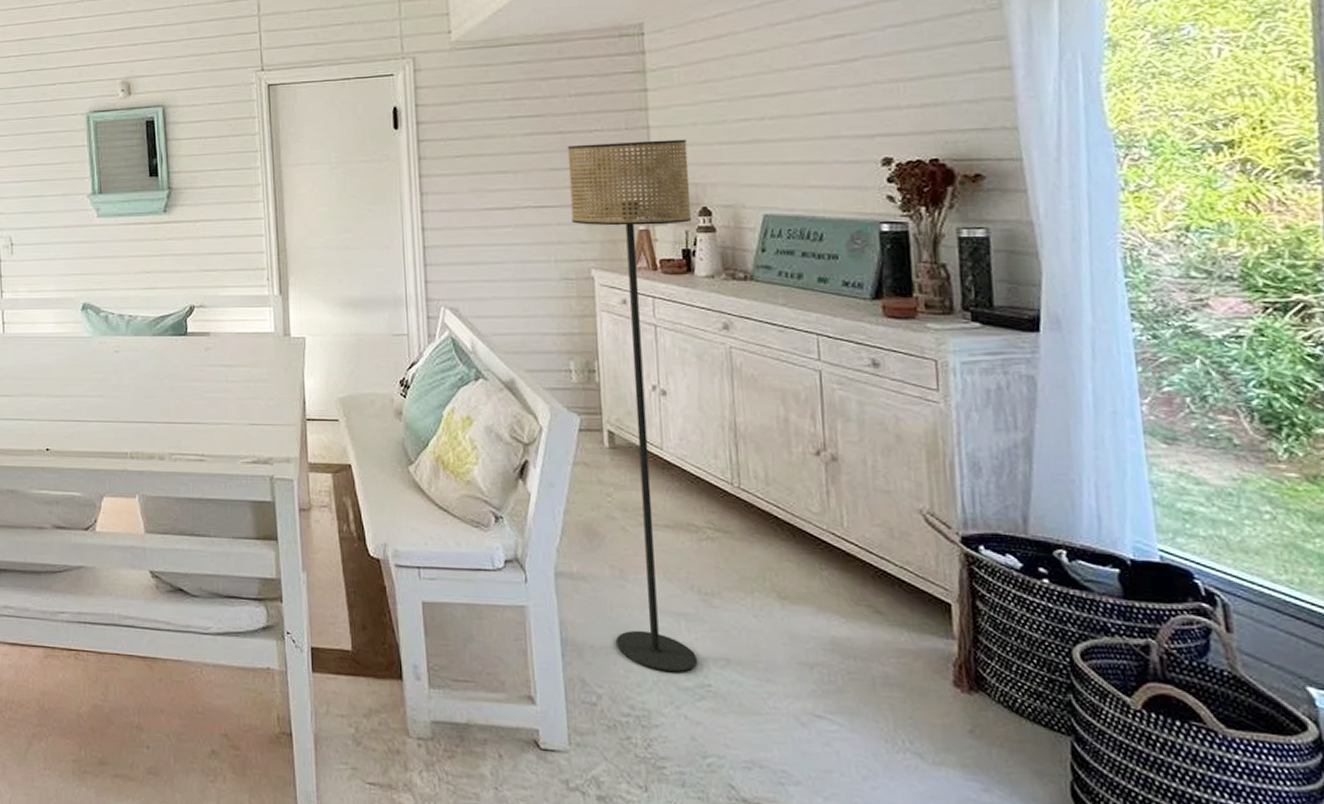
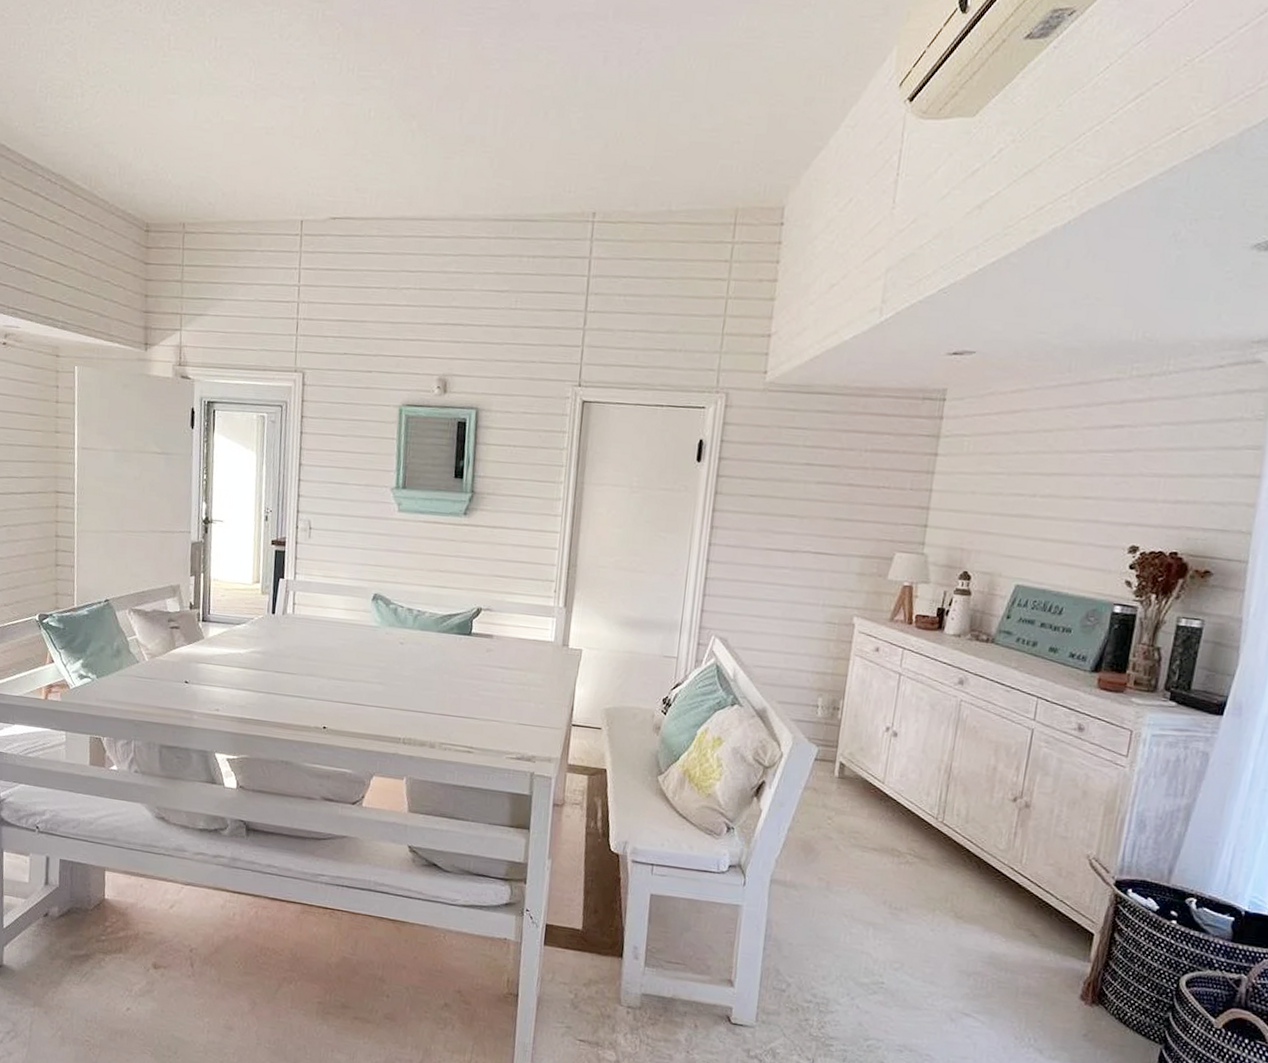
floor lamp: present [567,139,698,673] -> none [812,498,963,971]

